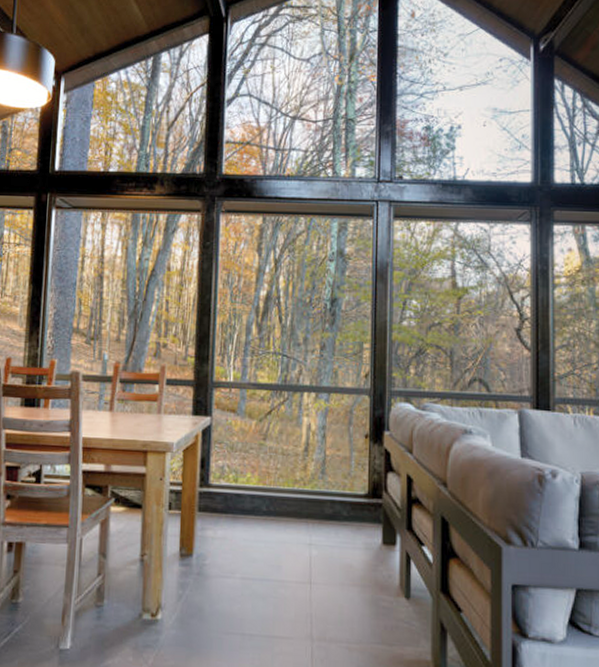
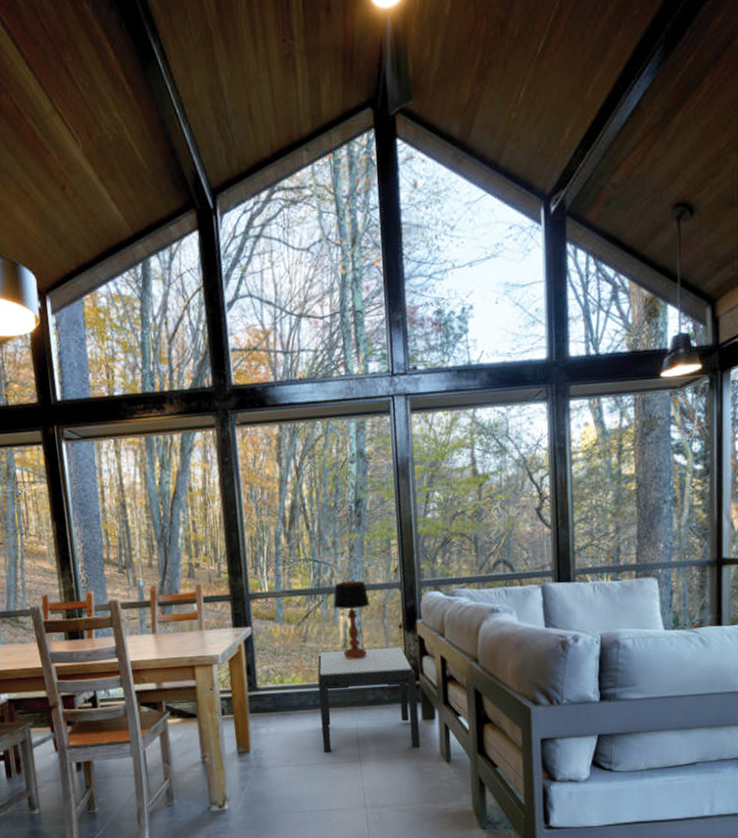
side table: none [272,453,379,577] -> present [317,647,420,753]
table lamp: none [298,380,337,466] -> present [333,580,370,659]

